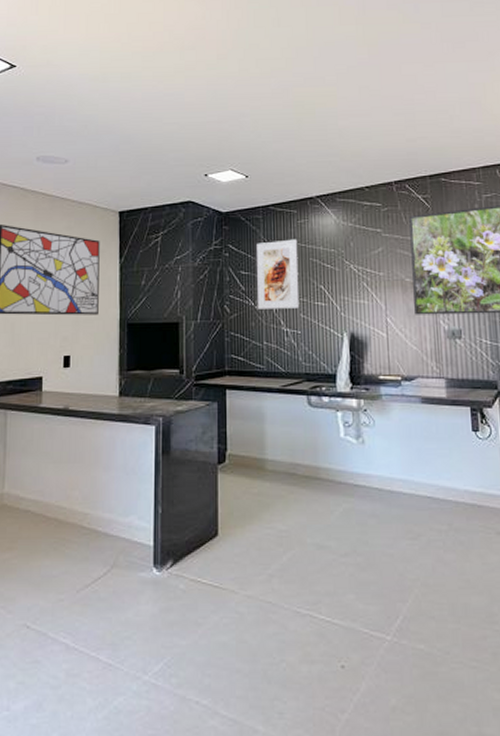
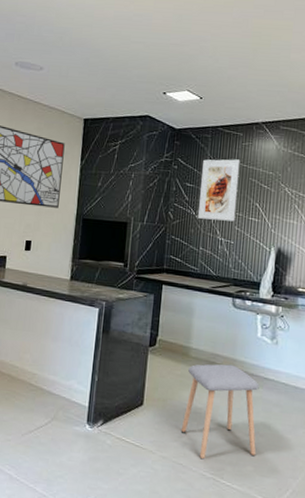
stool: none [265,474,356,593] -> present [180,364,259,460]

